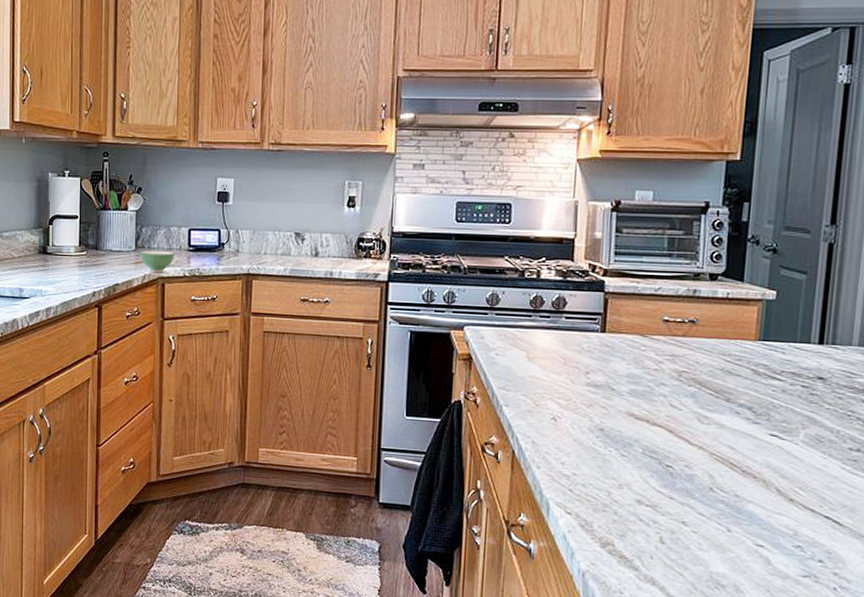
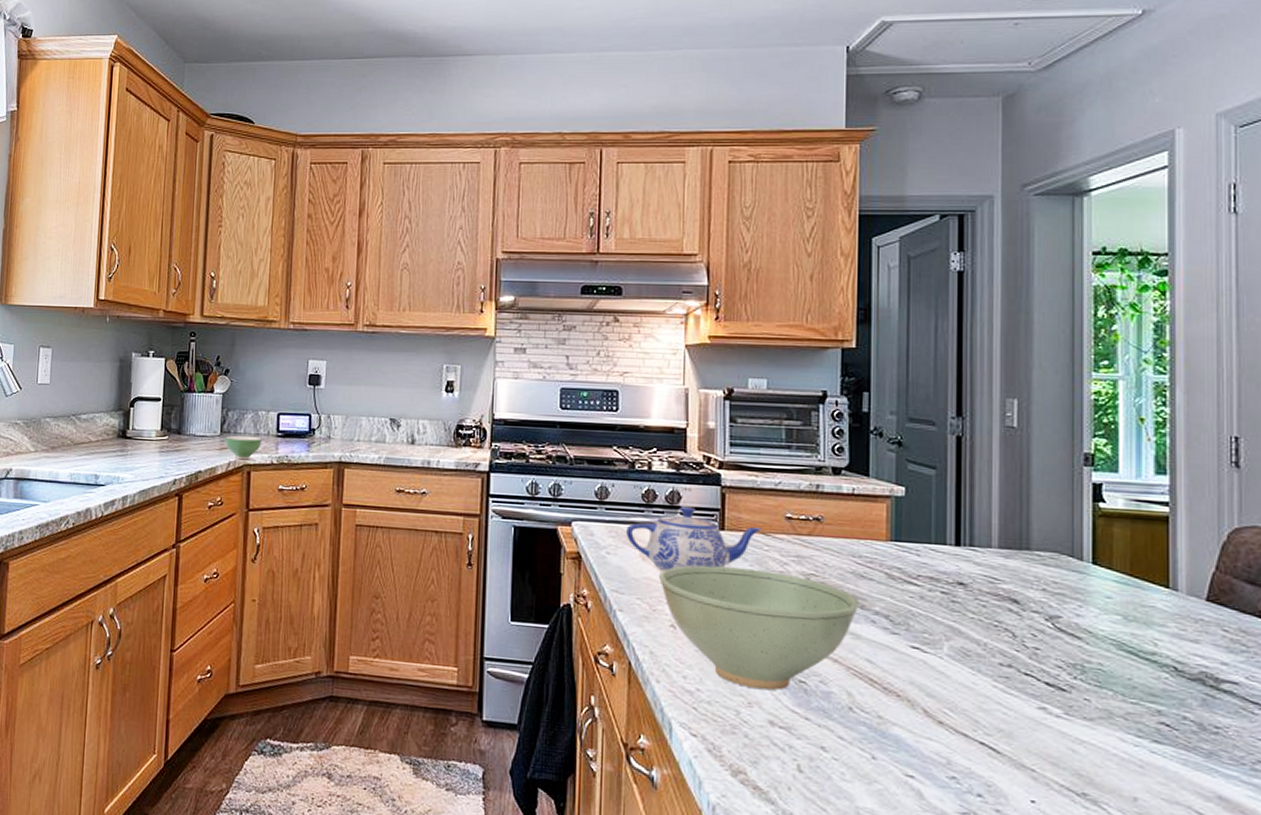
teapot: none [514,311,640,370] -> present [626,506,762,571]
bowl: none [543,364,726,474] -> present [659,565,860,690]

